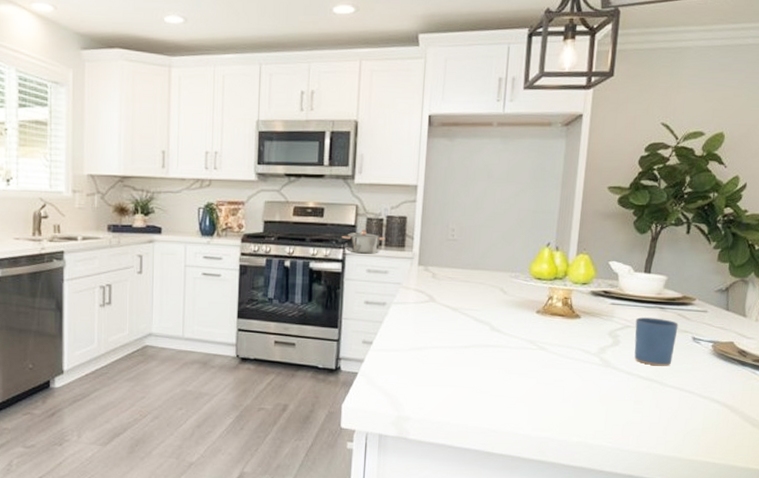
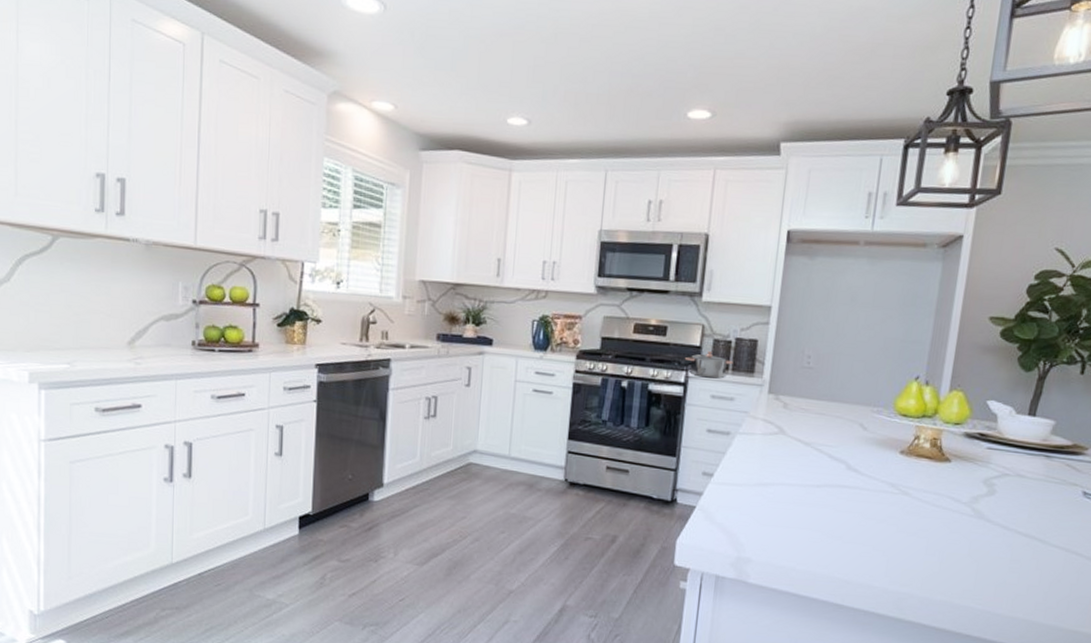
mug: present [634,317,679,366] -> none [1012,465,1067,523]

